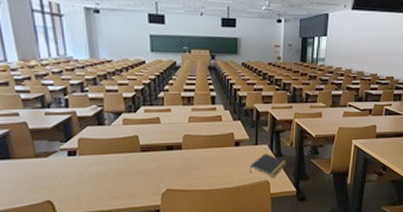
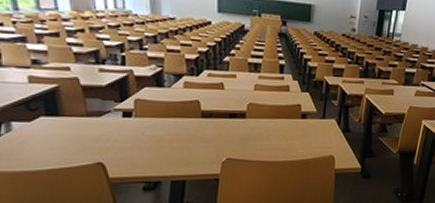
notepad: present [249,153,287,177] -> none [314,128,354,153]

